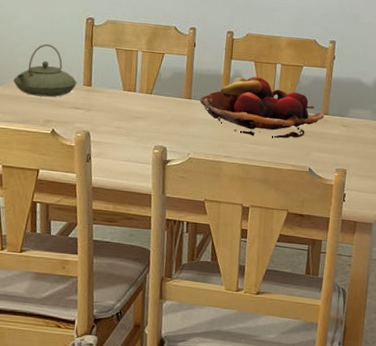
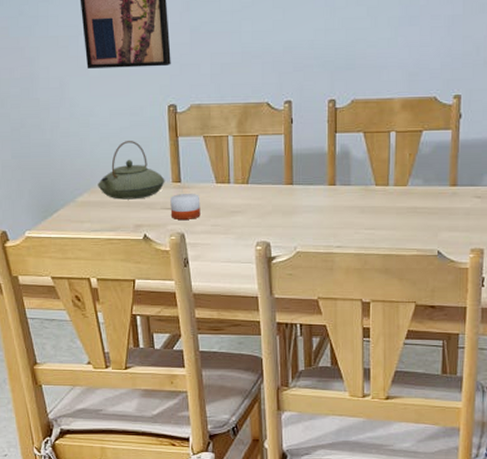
candle: none [79,96,108,120] -> present [170,194,201,219]
fruit basket: present [199,77,324,138] -> none [303,150,452,220]

